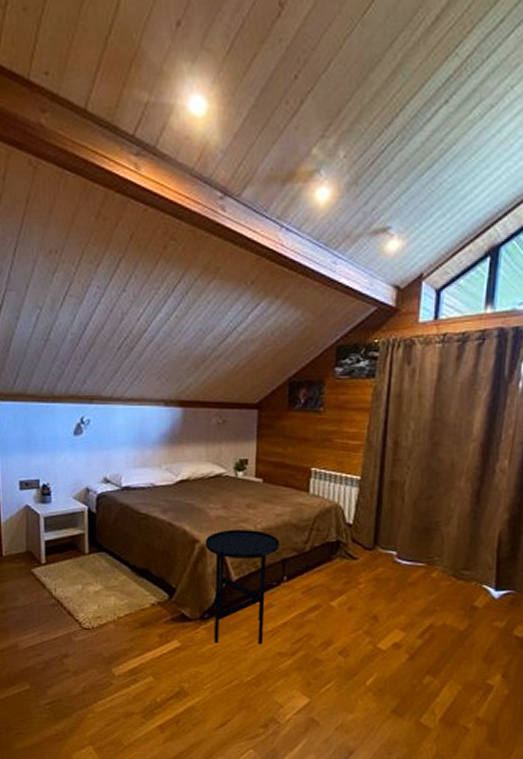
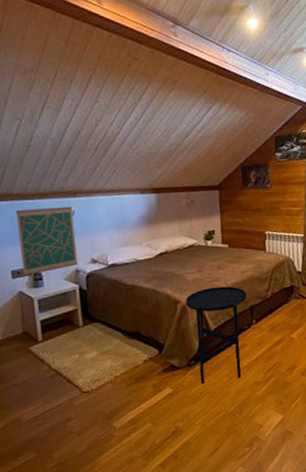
wall art: none [28,414,89,488] -> present [15,206,78,276]

